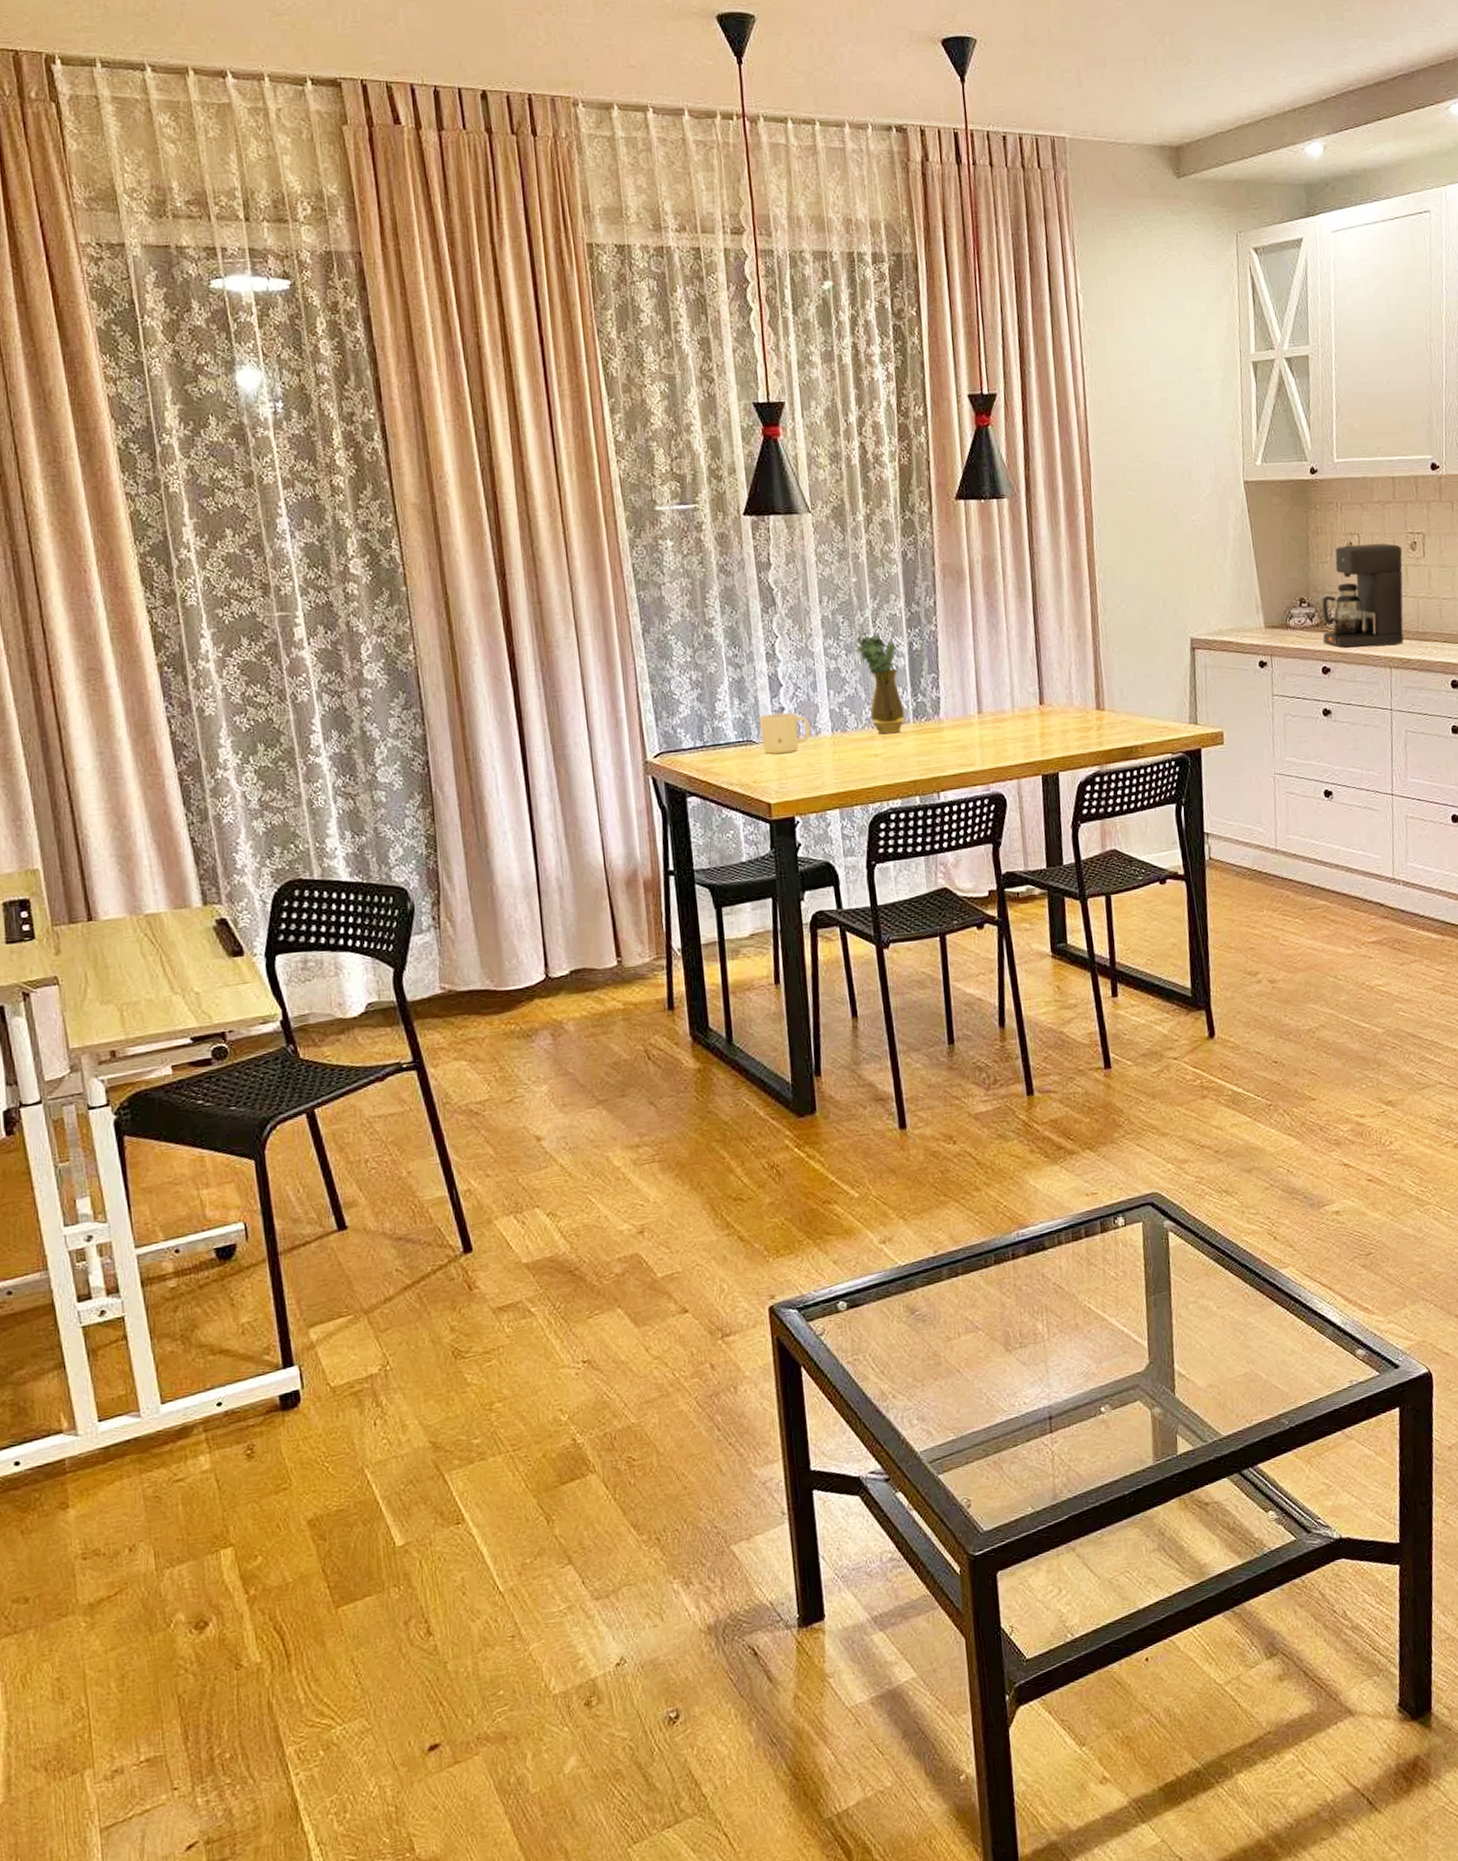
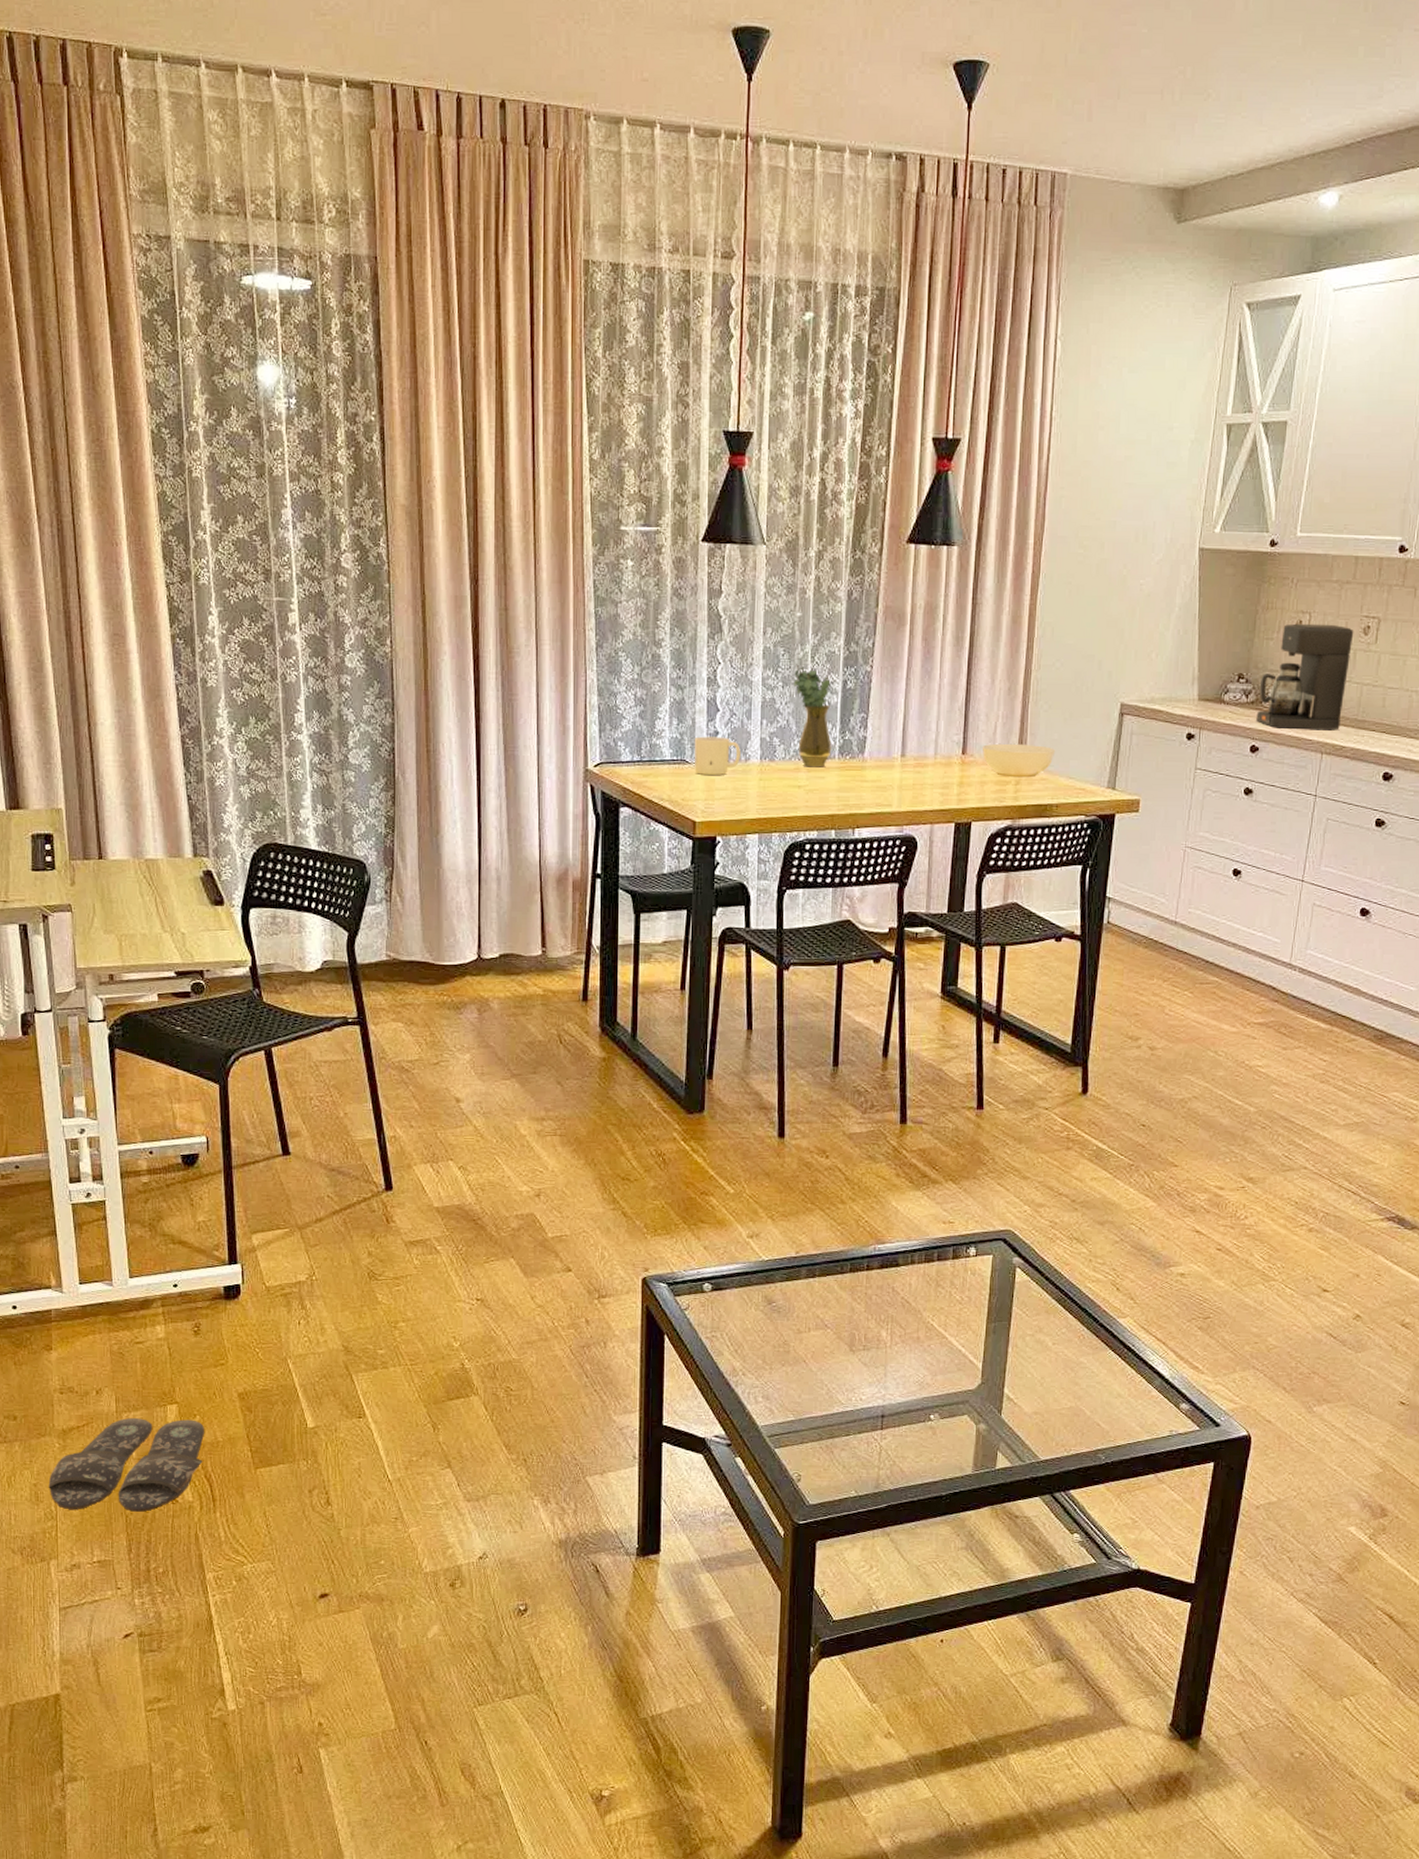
slippers: none [75,1562,270,1702] -> present [48,1418,204,1512]
bowl: none [1058,688,1134,723] -> present [982,743,1056,778]

